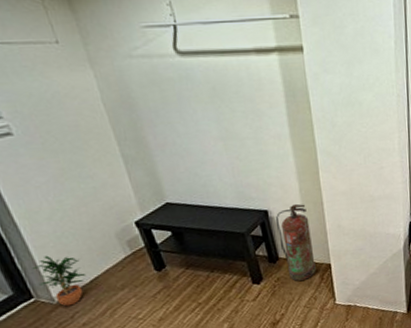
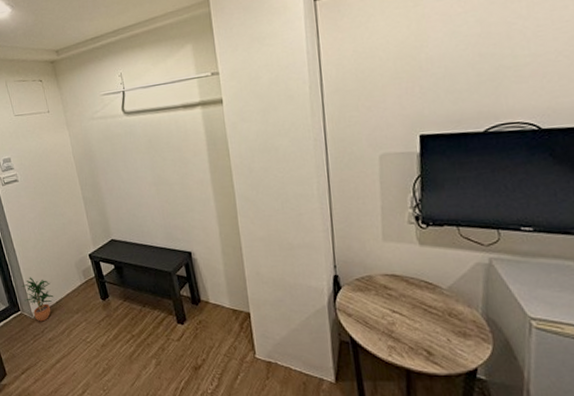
fire extinguisher: present [275,203,316,281] -> none [198,247,236,326]

